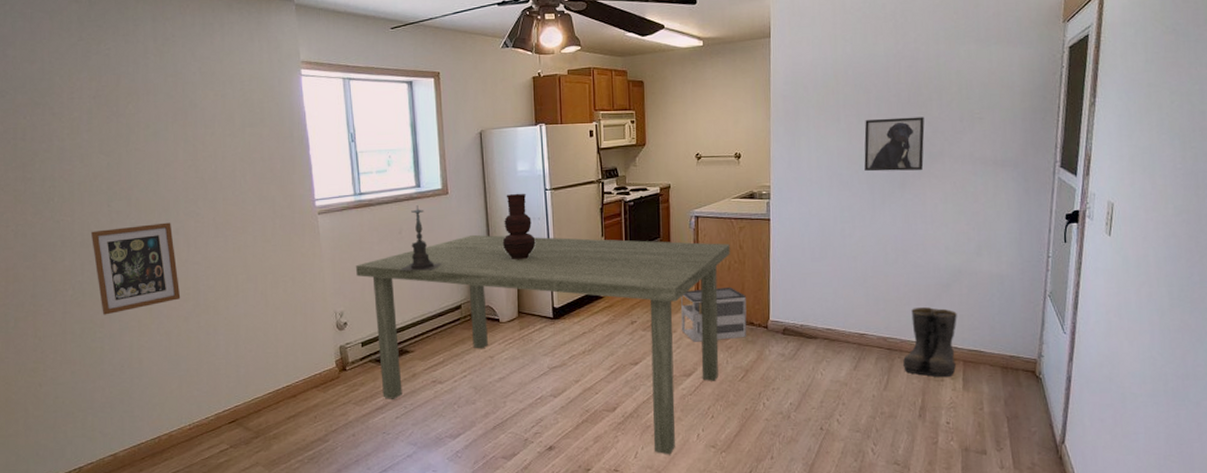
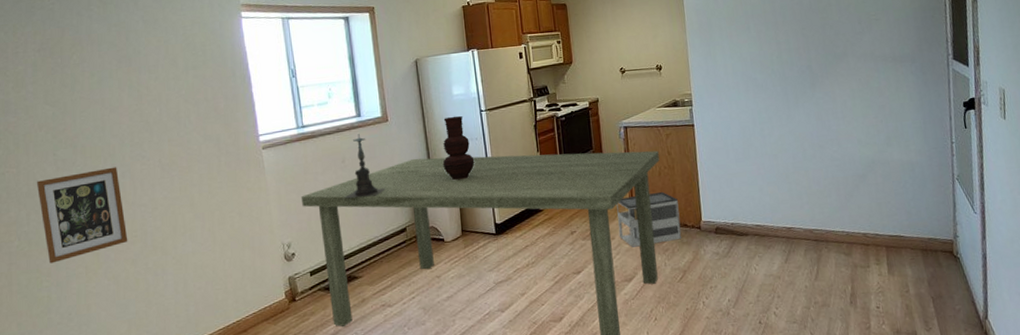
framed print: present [864,117,925,172] -> none [773,21,830,75]
boots: present [903,307,957,378] -> none [830,198,880,264]

